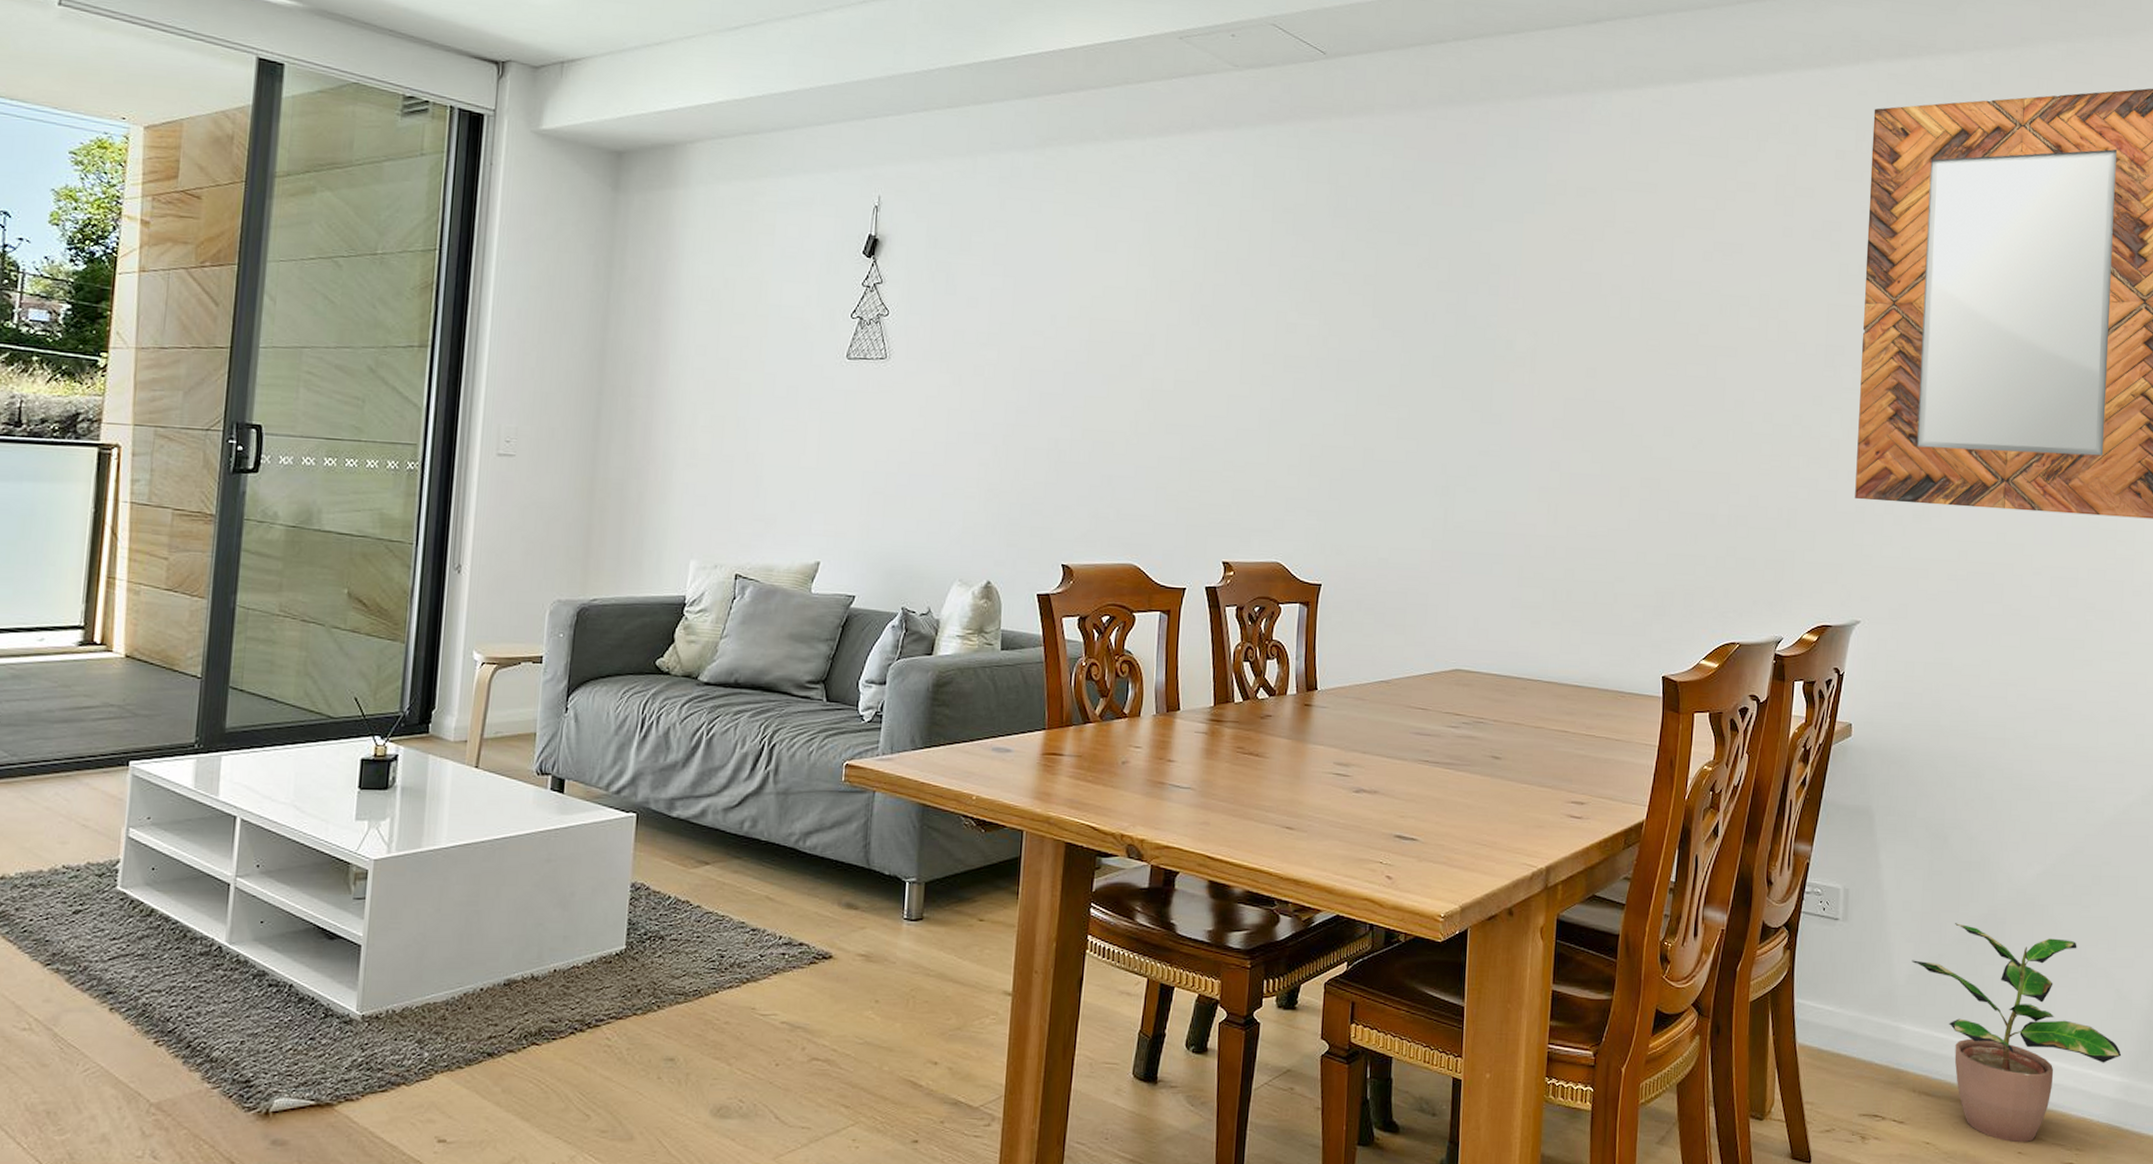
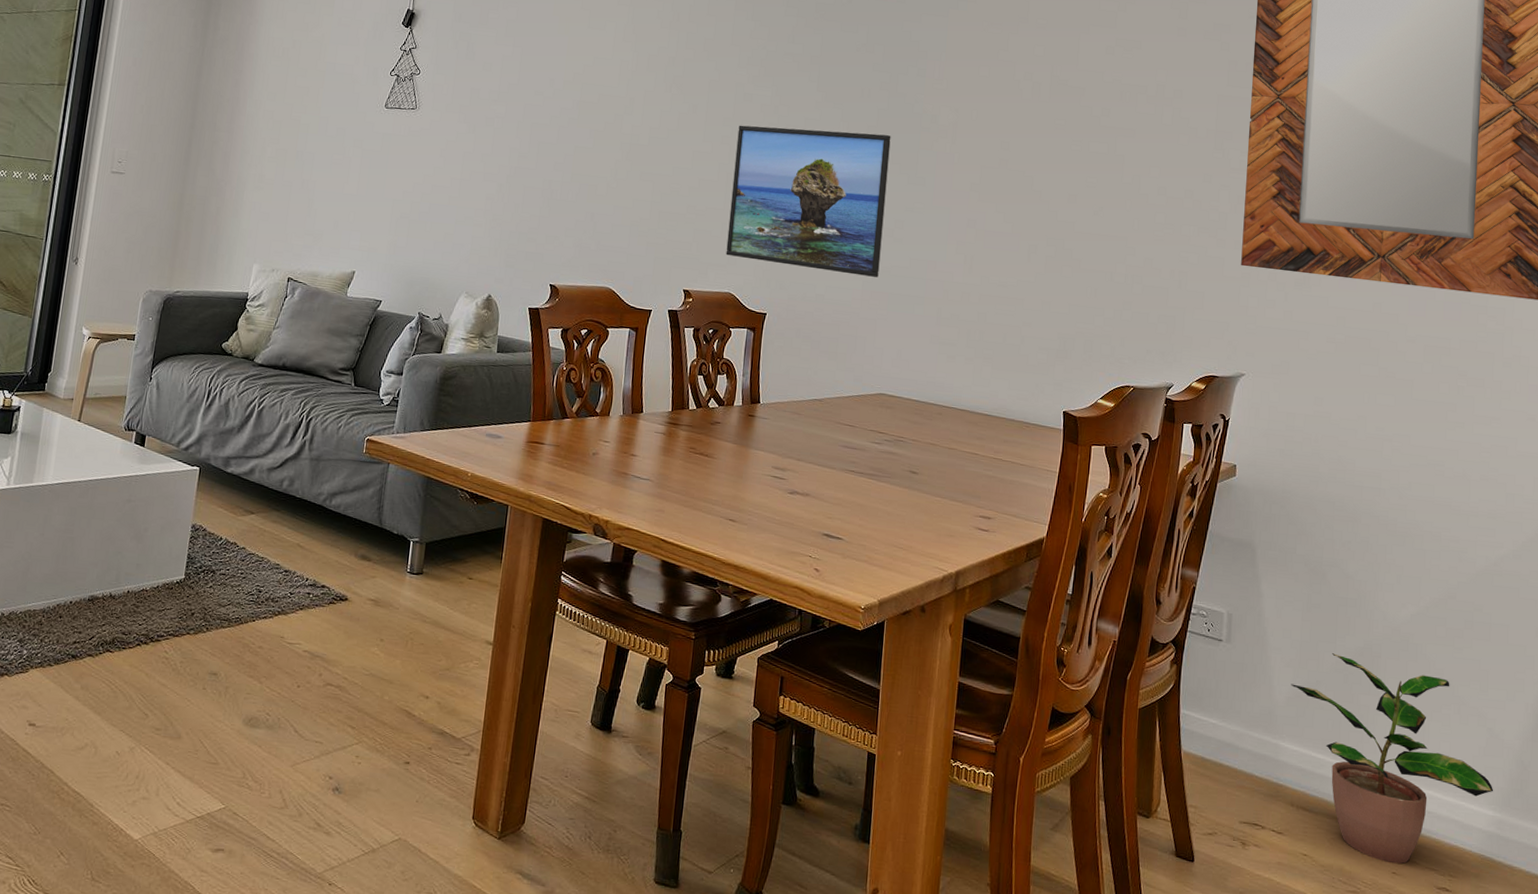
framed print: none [1271,361,1461,535] -> present [726,125,891,277]

